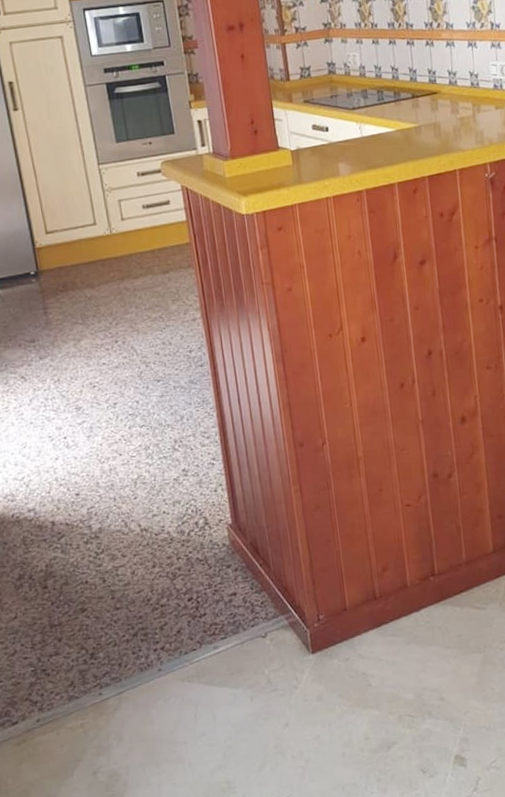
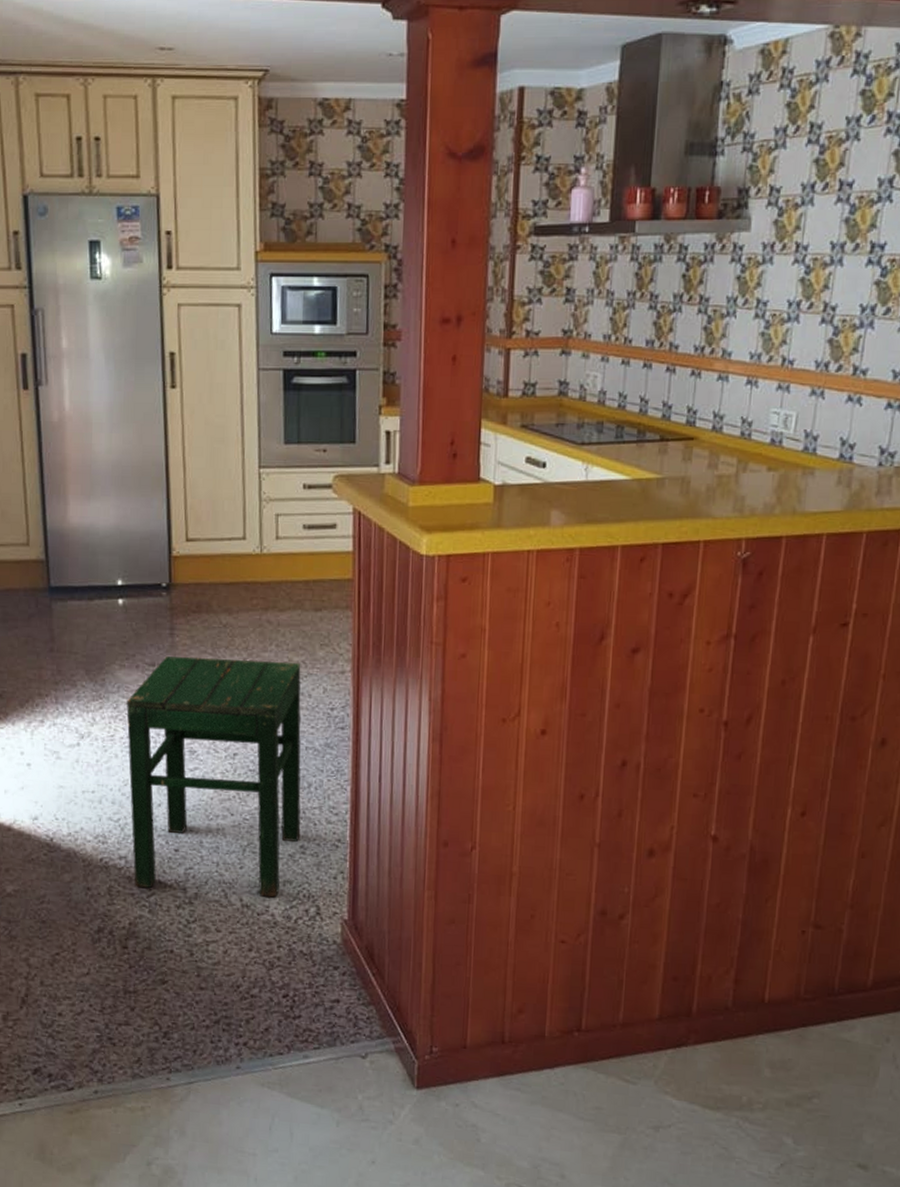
stool: none [15,318,181,533] -> present [126,656,301,898]

